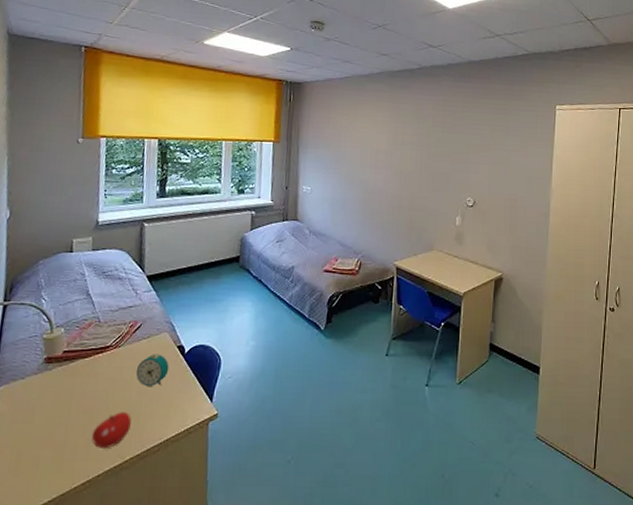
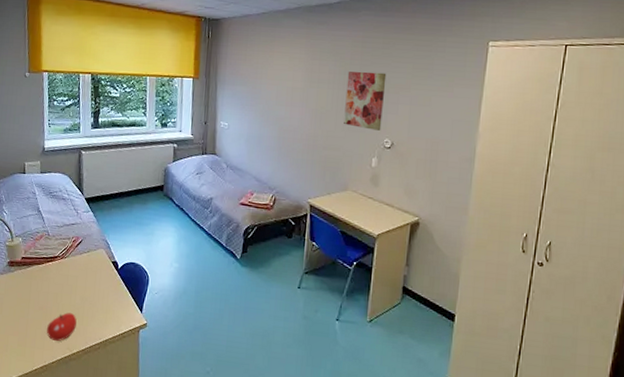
alarm clock: present [136,354,169,386] -> none [79,266,106,294]
wall art: none [428,133,467,190] -> present [344,71,387,131]

